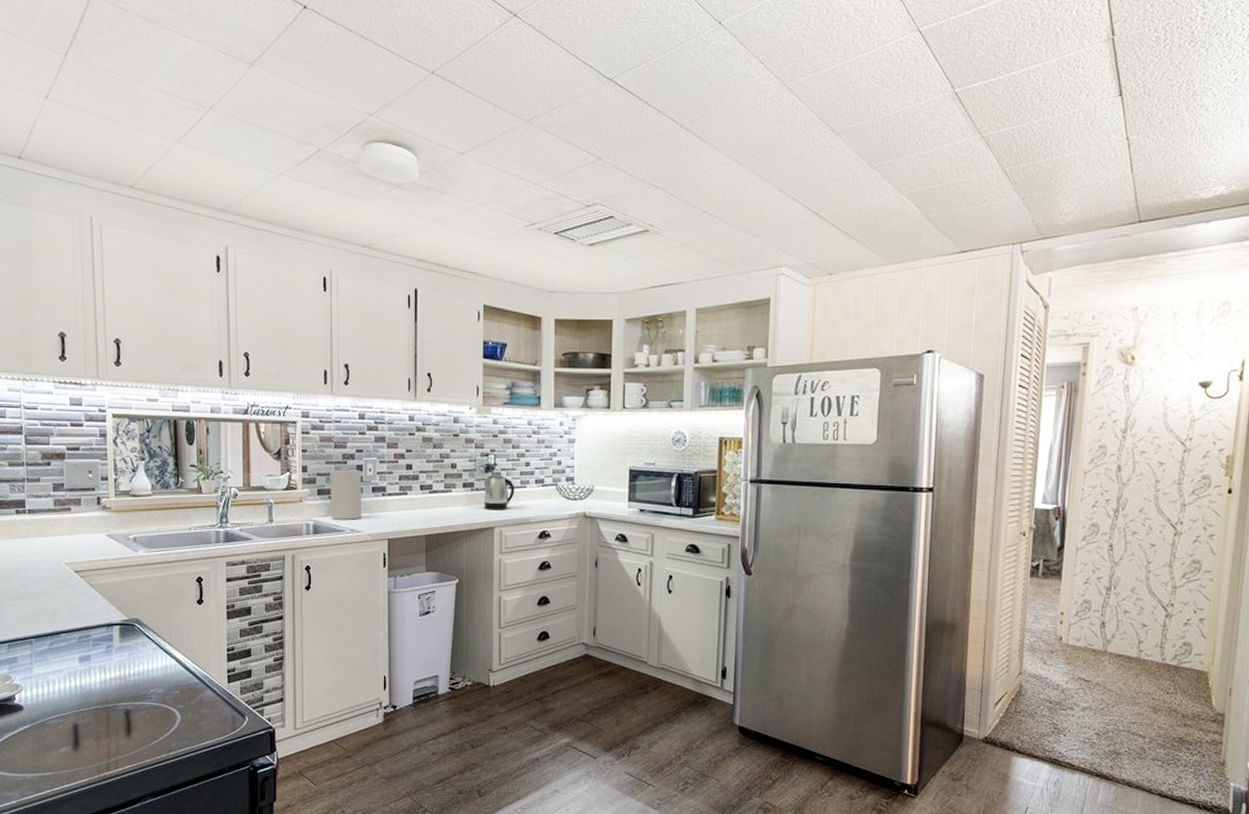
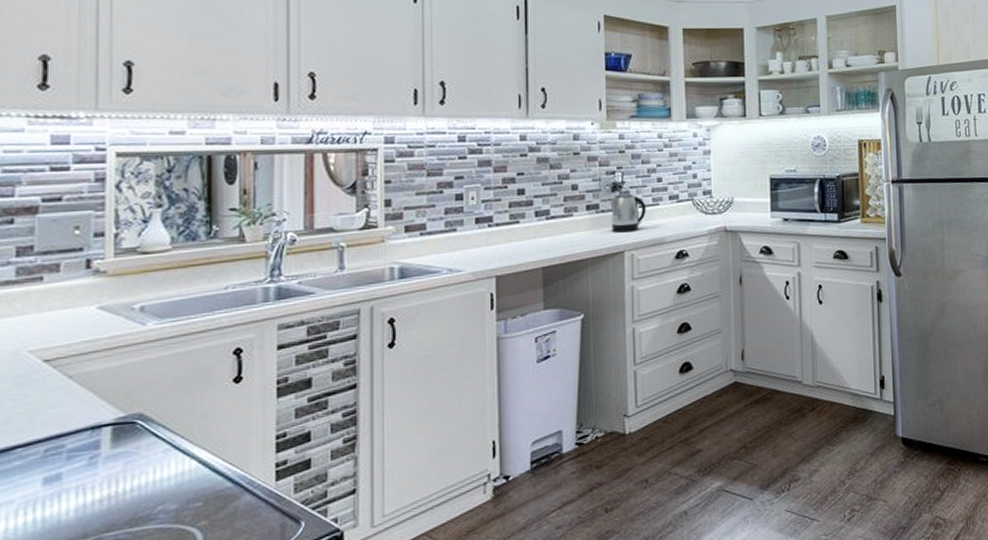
paper towel holder: present [330,467,362,520] -> none [421,197,462,259]

